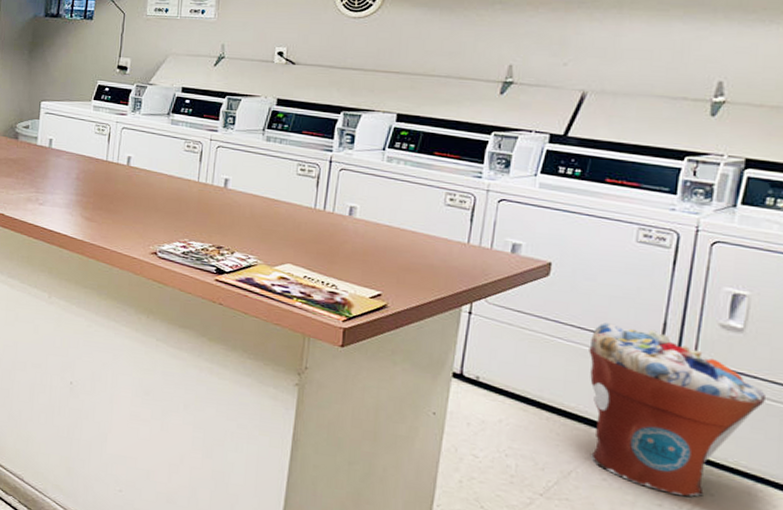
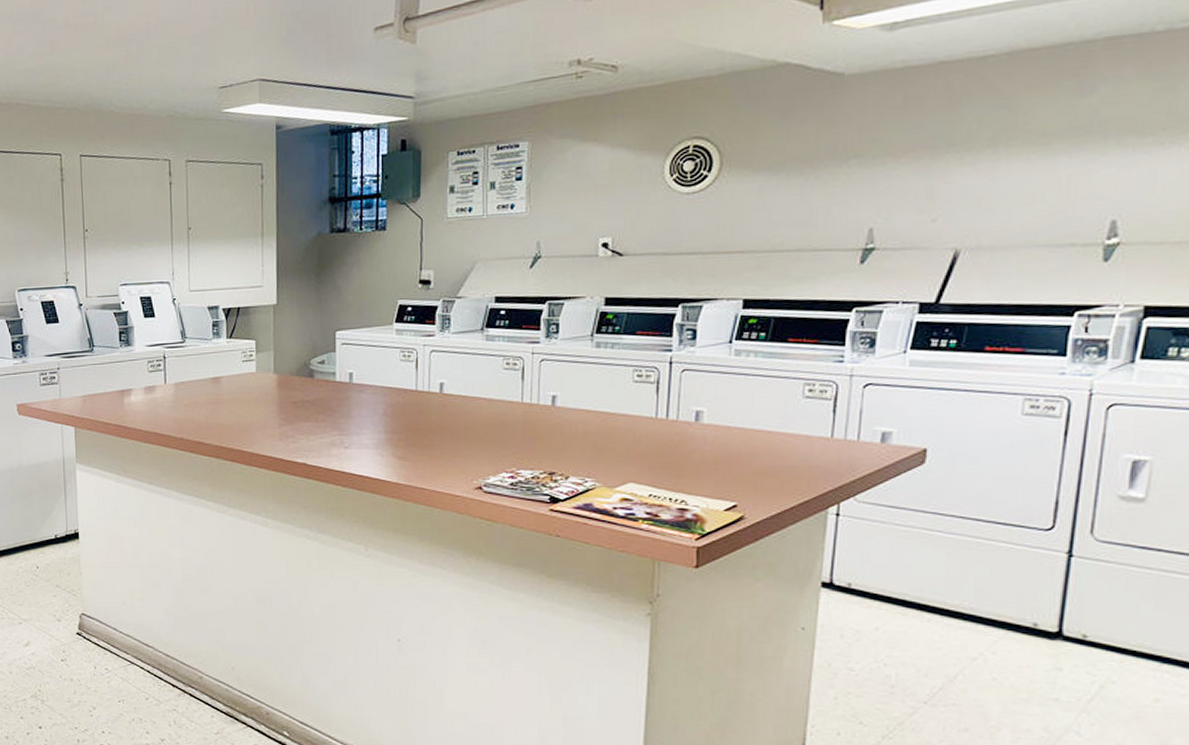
flower pot: present [589,323,765,497] -> none [972,509,1171,688]

